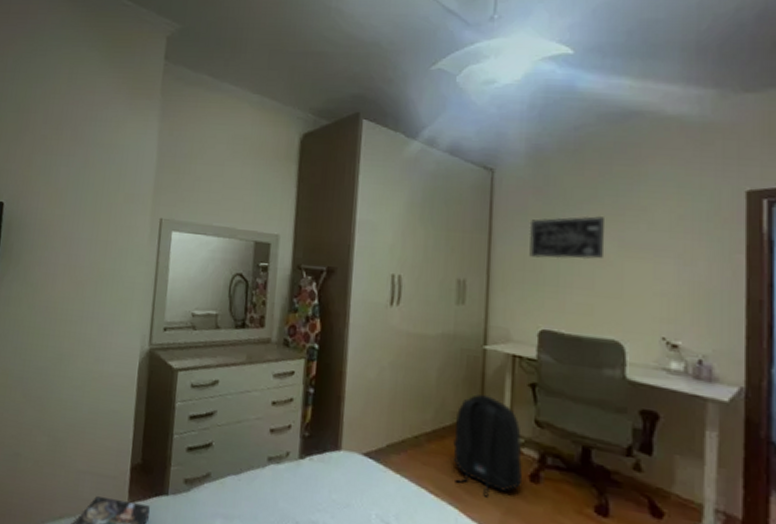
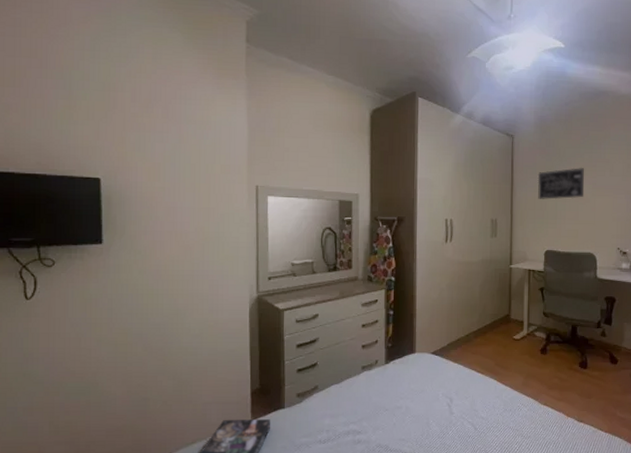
backpack: present [453,394,522,497] -> none [492,300,536,369]

